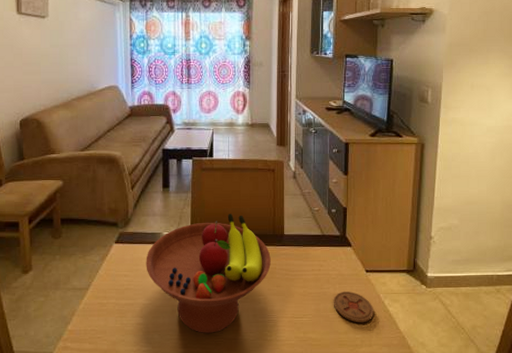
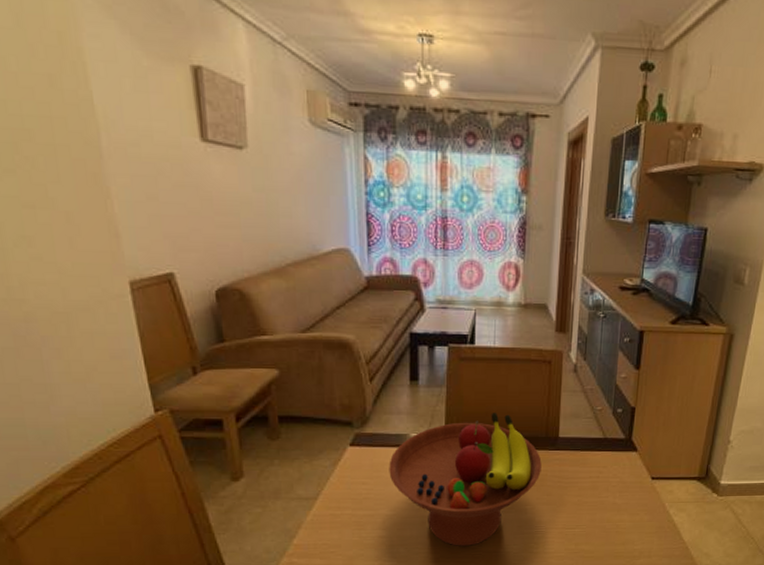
coaster: present [333,292,374,323] -> none [611,500,657,534]

